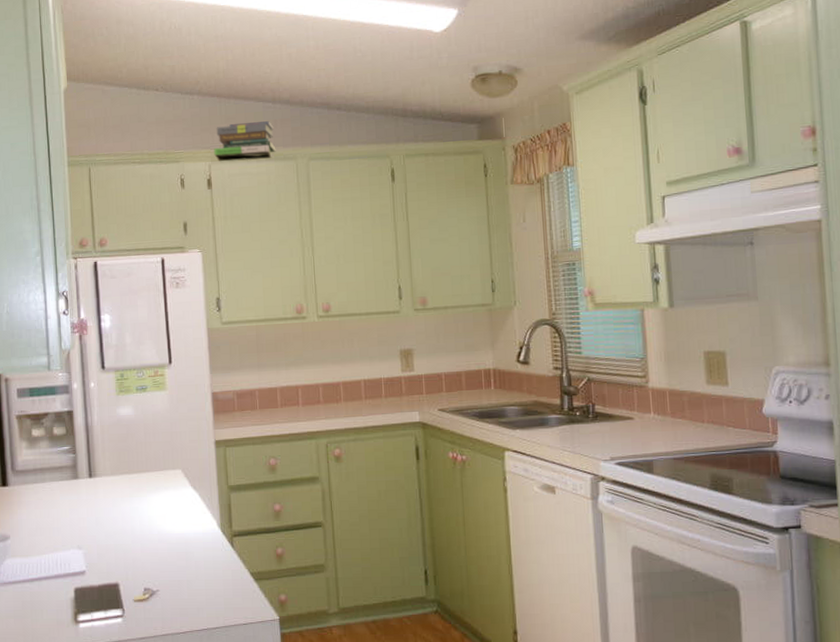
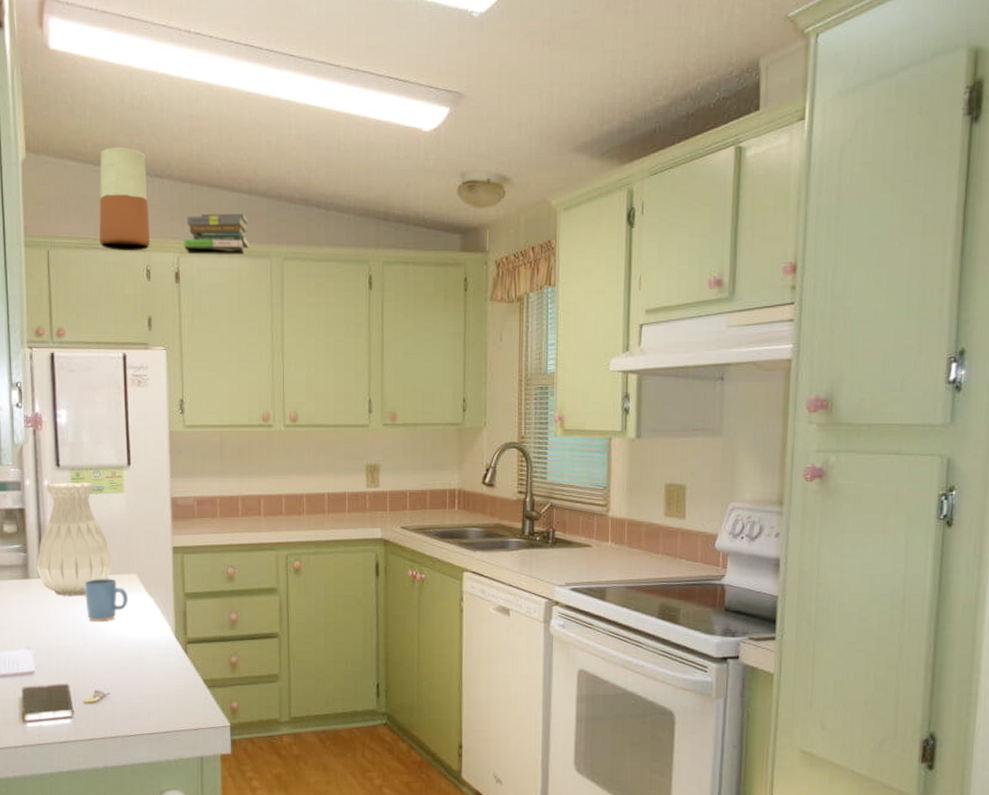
vase: none [85,382,157,495] -> present [37,481,112,596]
mug: none [131,475,175,518] -> present [84,578,129,621]
vase: none [134,70,184,164] -> present [99,147,151,252]

